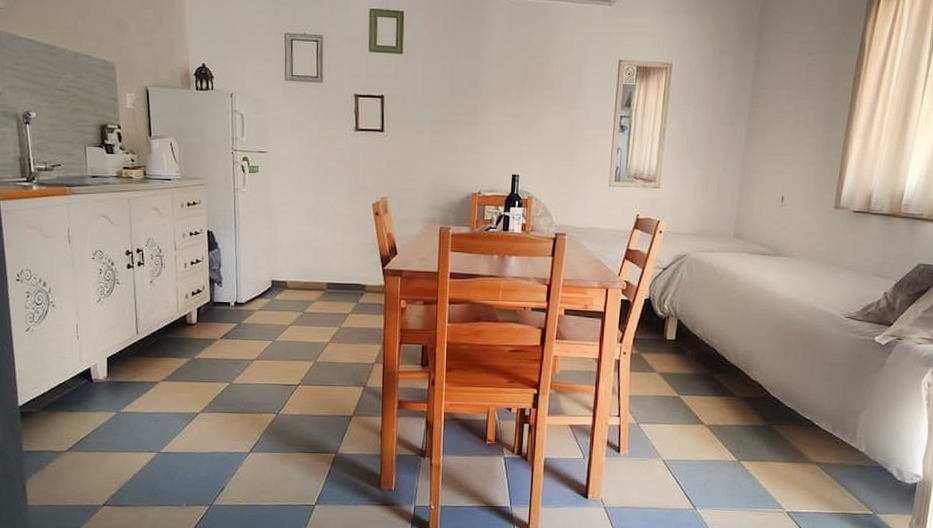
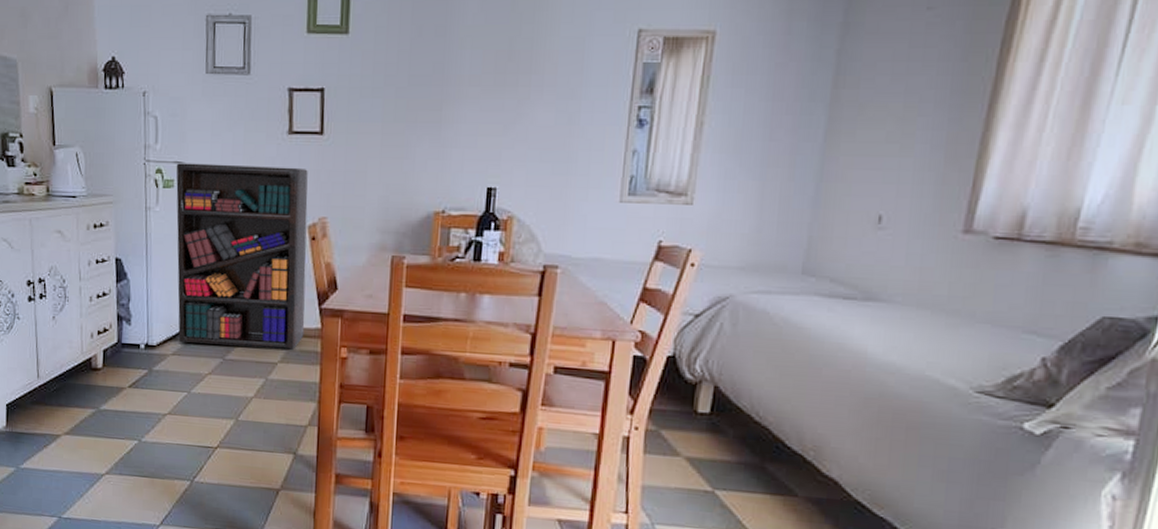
bookshelf: none [260,152,372,303] -> present [176,163,308,350]

